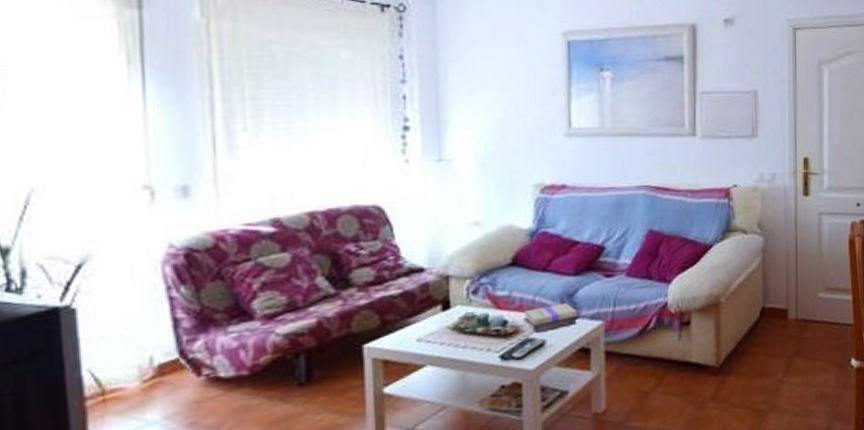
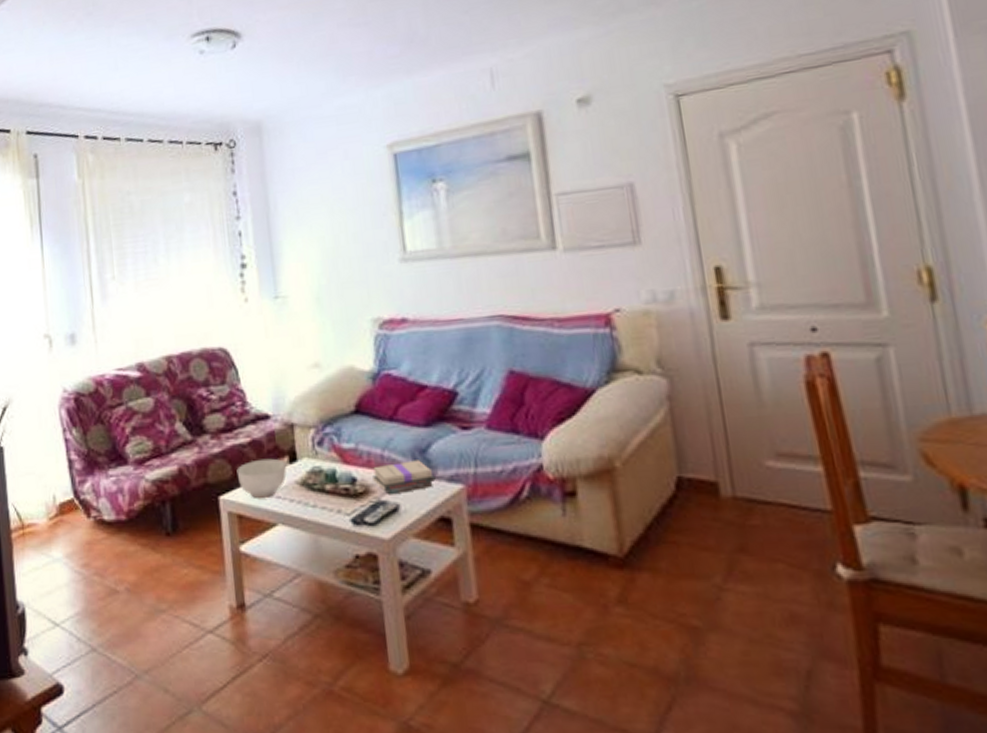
bowl: none [385,307,440,344] -> present [236,458,287,498]

